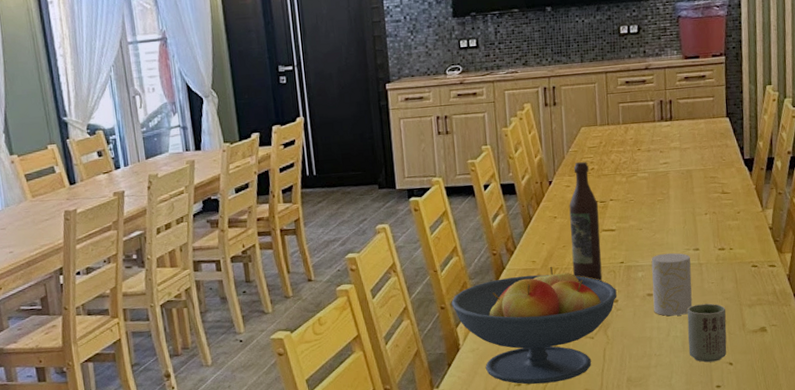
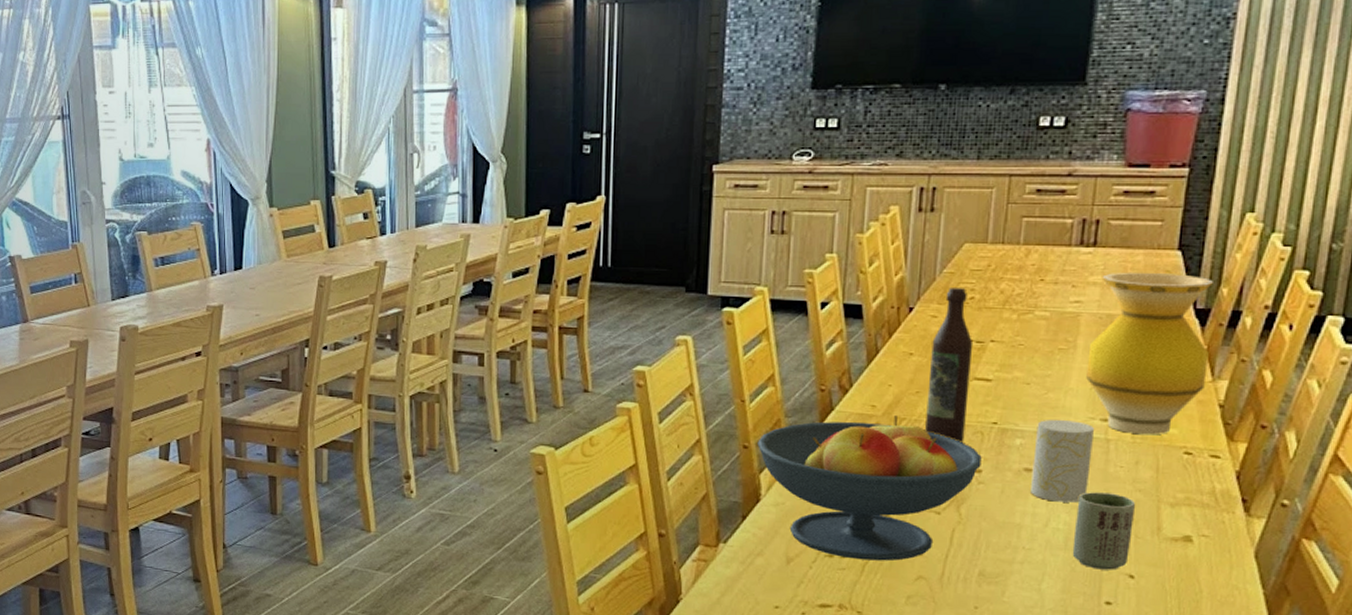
vase: none [678,134,758,257] -> present [1086,272,1213,435]

